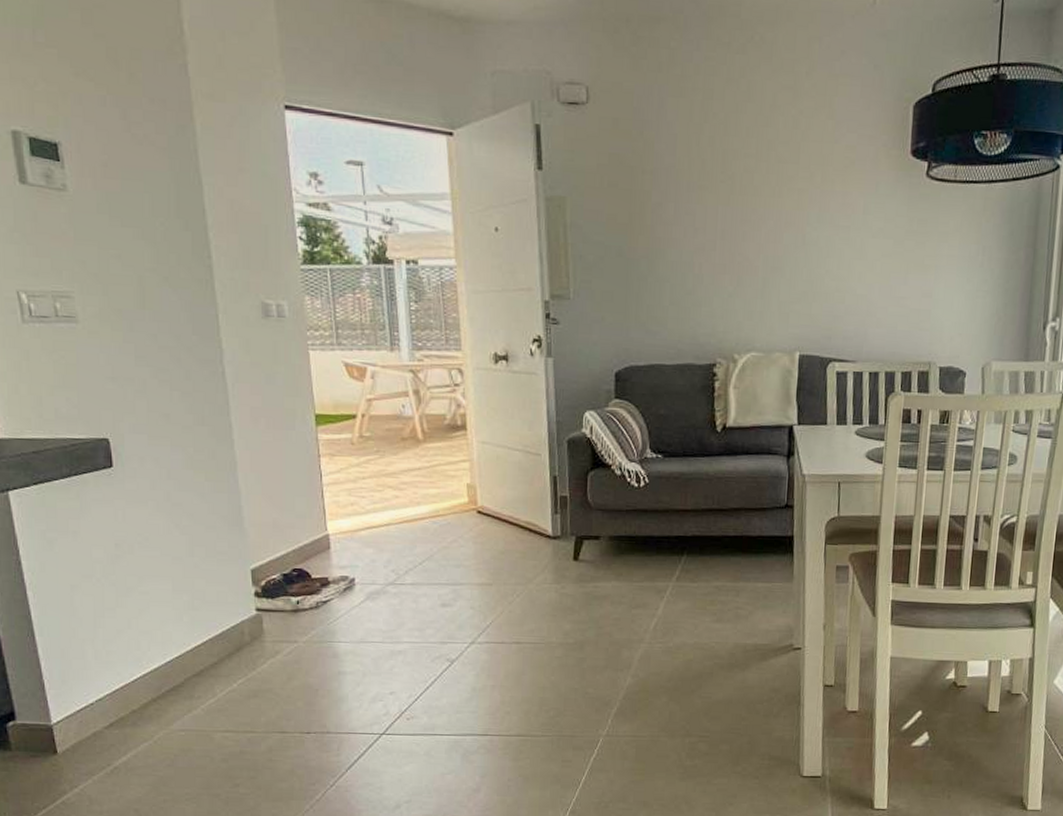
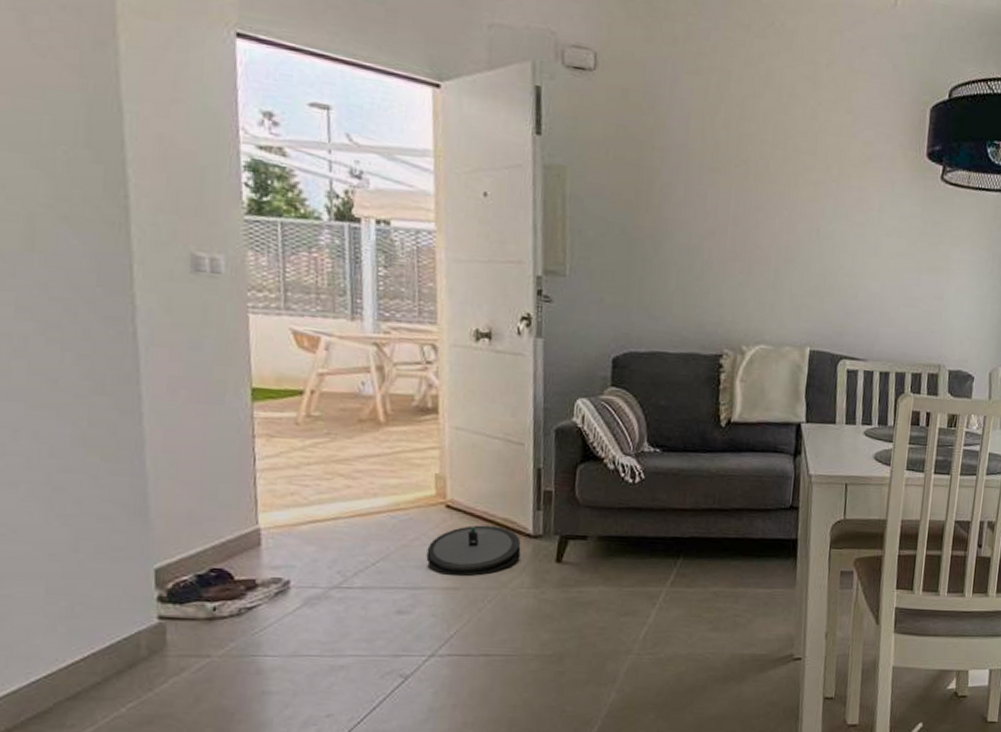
robot vacuum: none [463,528,543,573] -> present [426,525,521,576]

